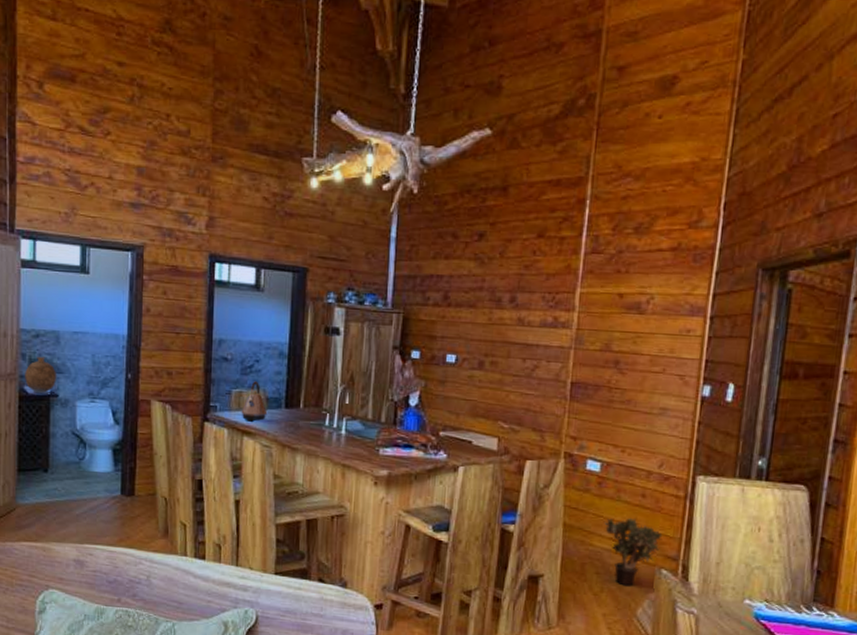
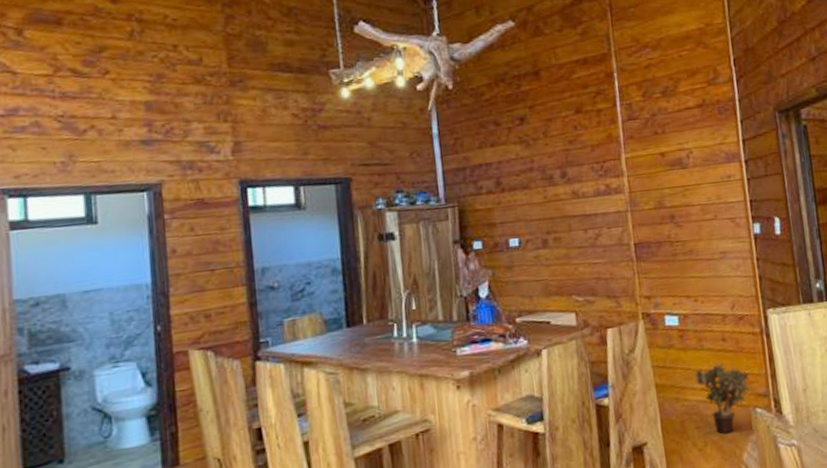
decorative vase: present [25,356,57,394] -> none [24,326,67,372]
kettle: present [241,381,268,422] -> none [297,305,328,351]

